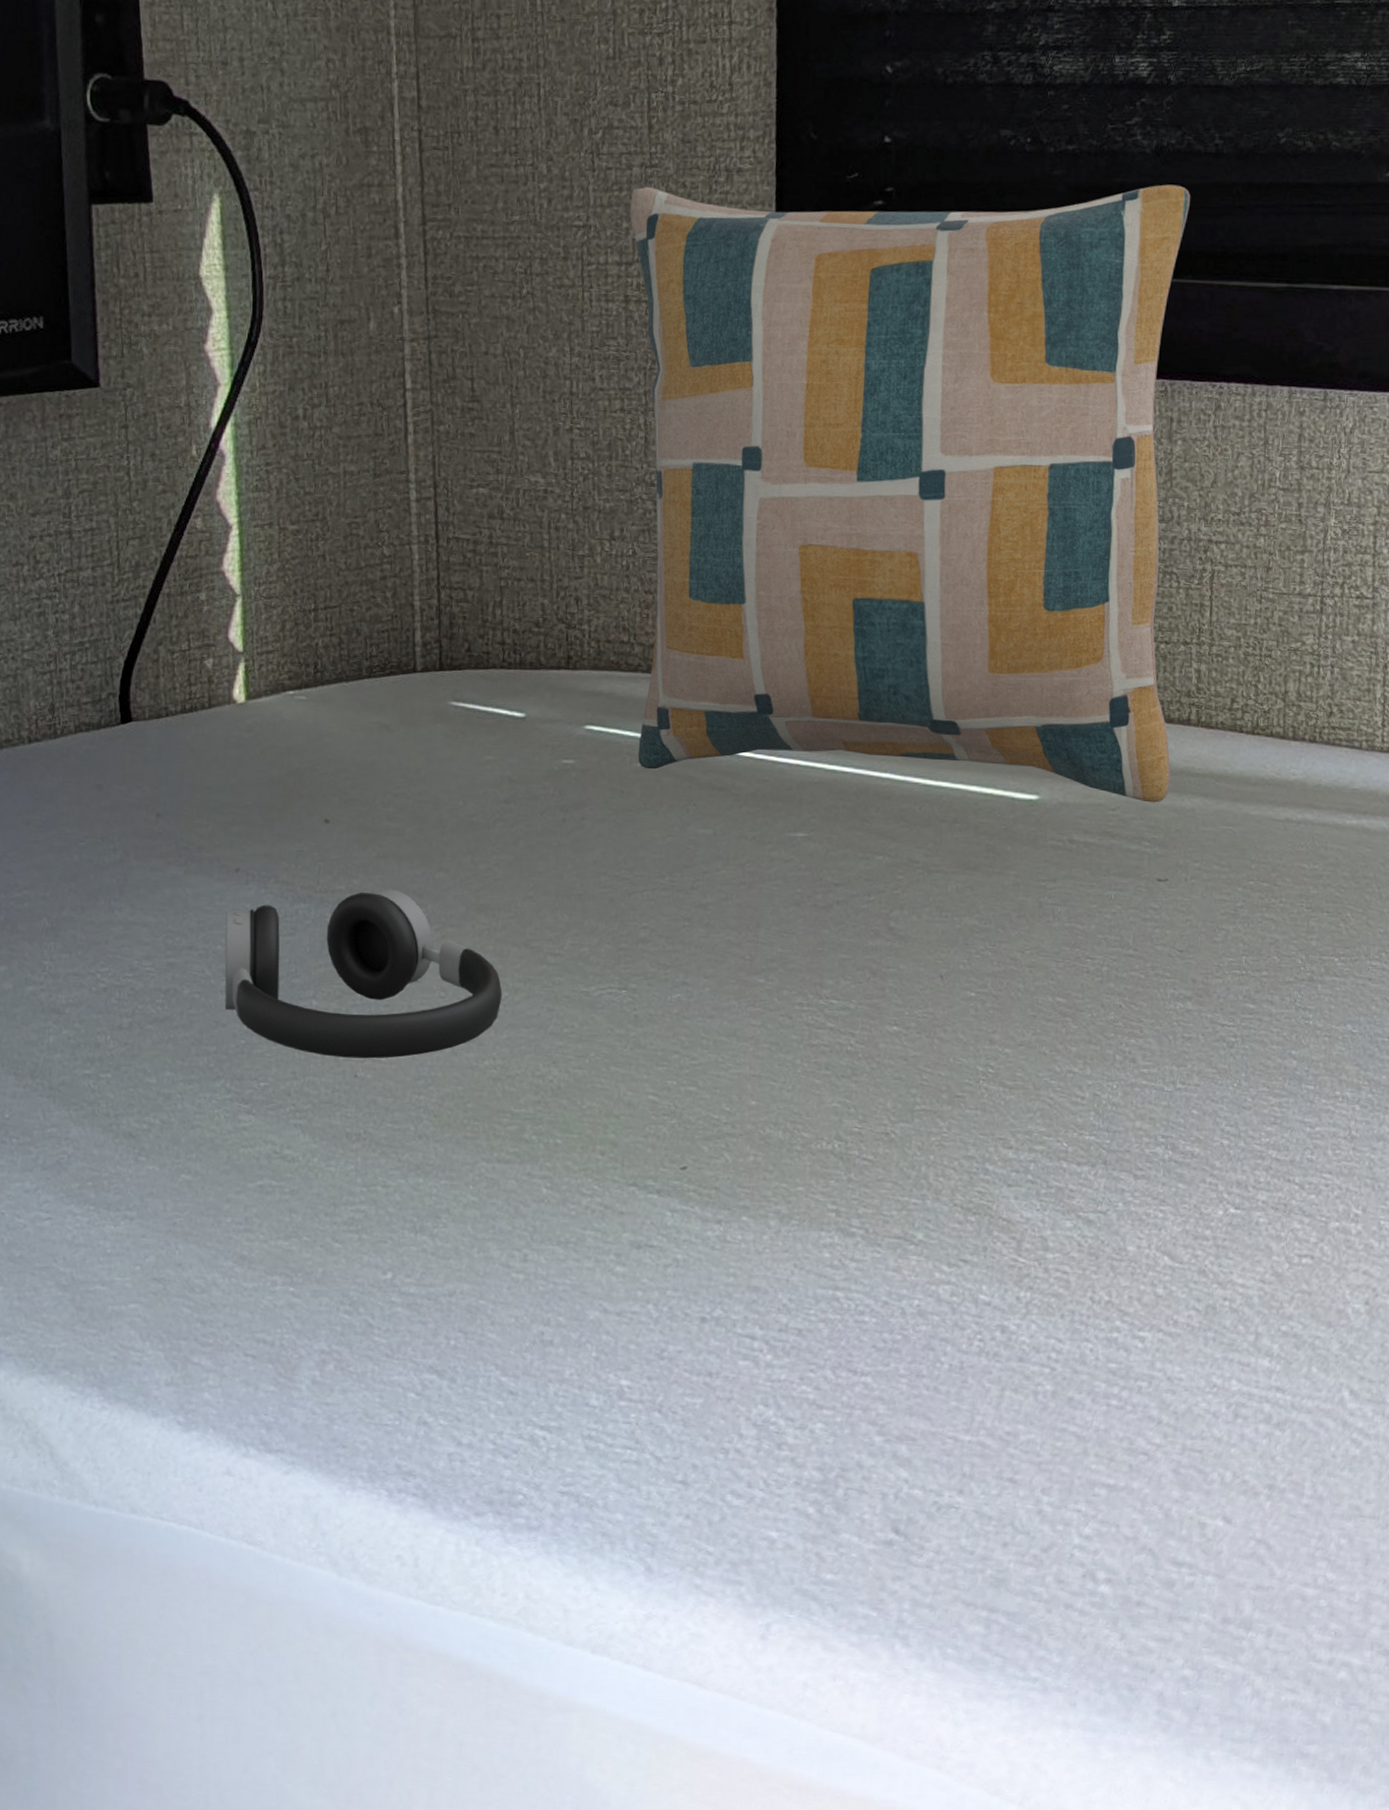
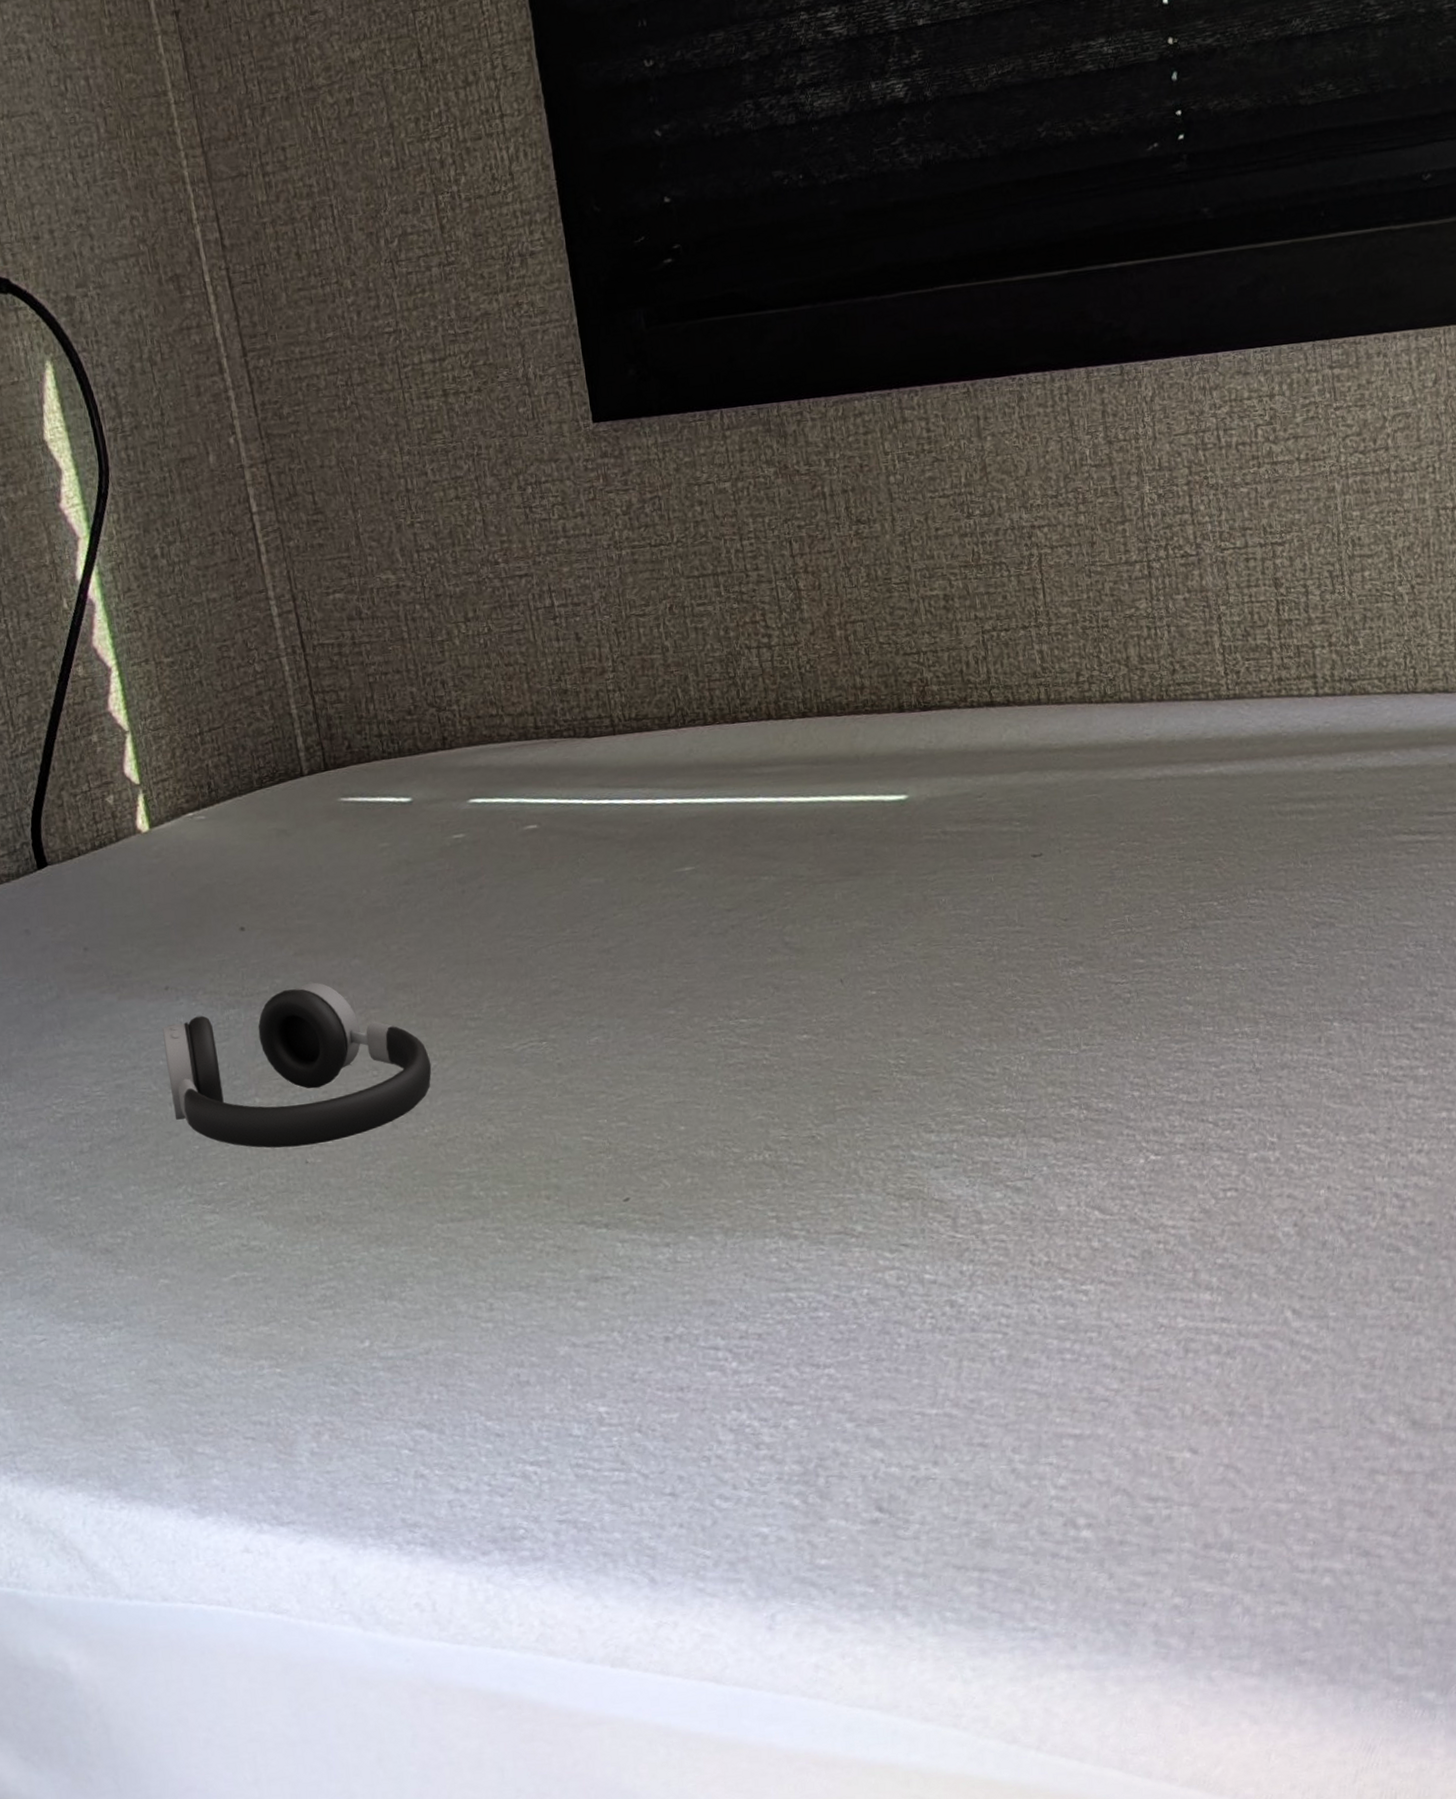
pillow: present [629,184,1190,803] -> none [434,194,1030,831]

